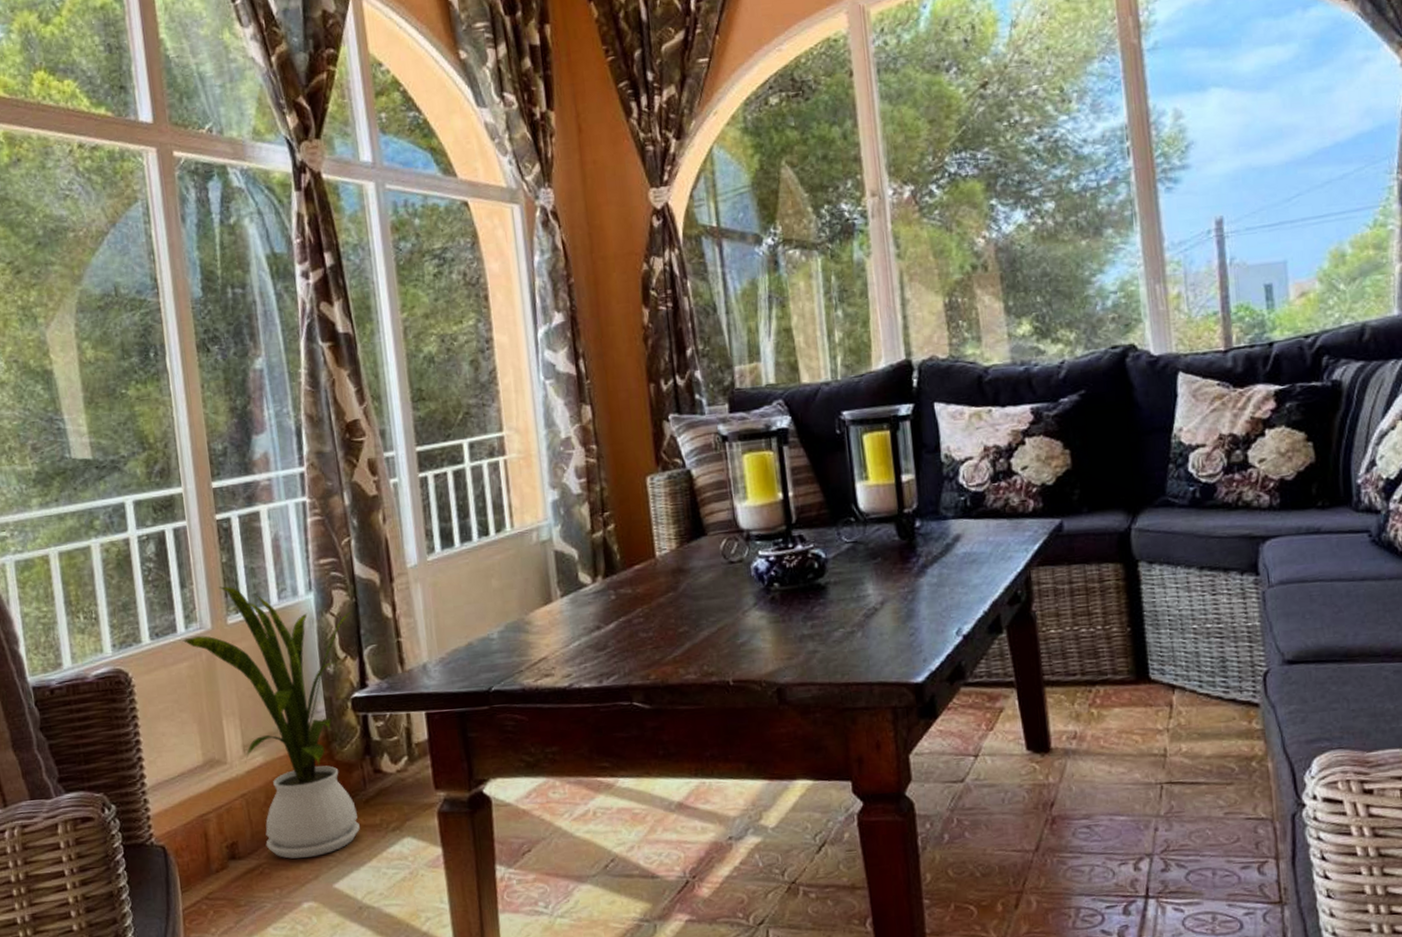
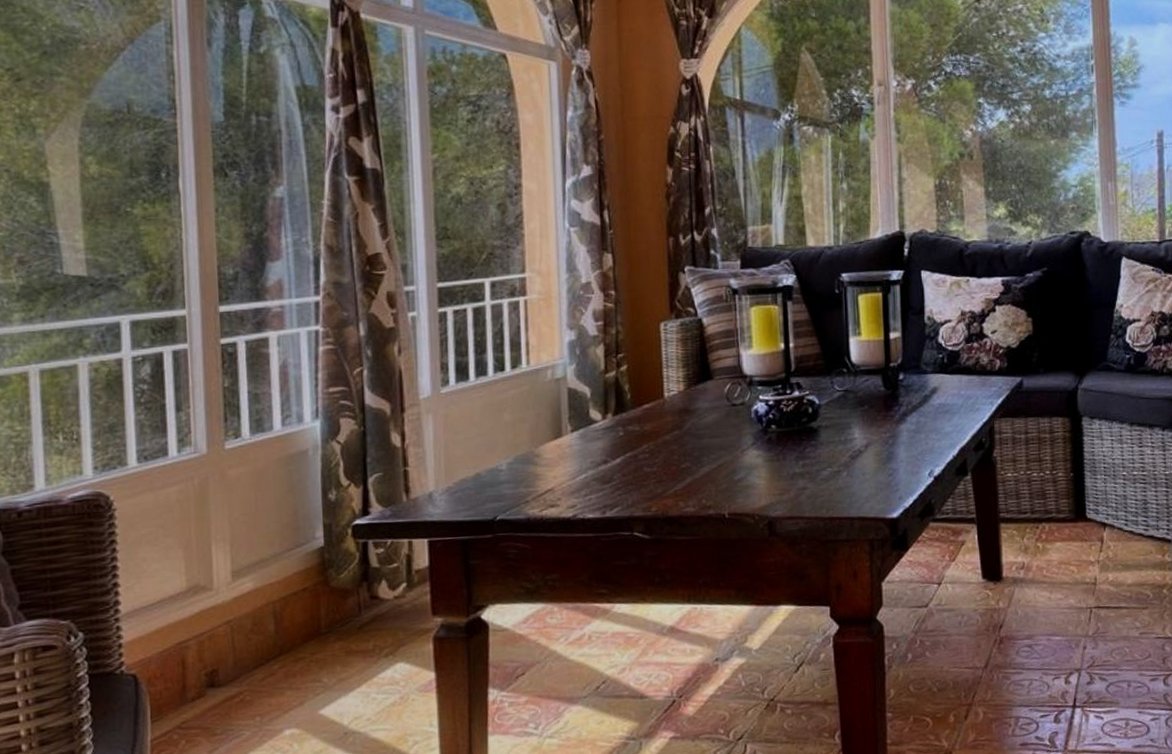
house plant: present [182,586,360,859] -> none [173,411,361,686]

